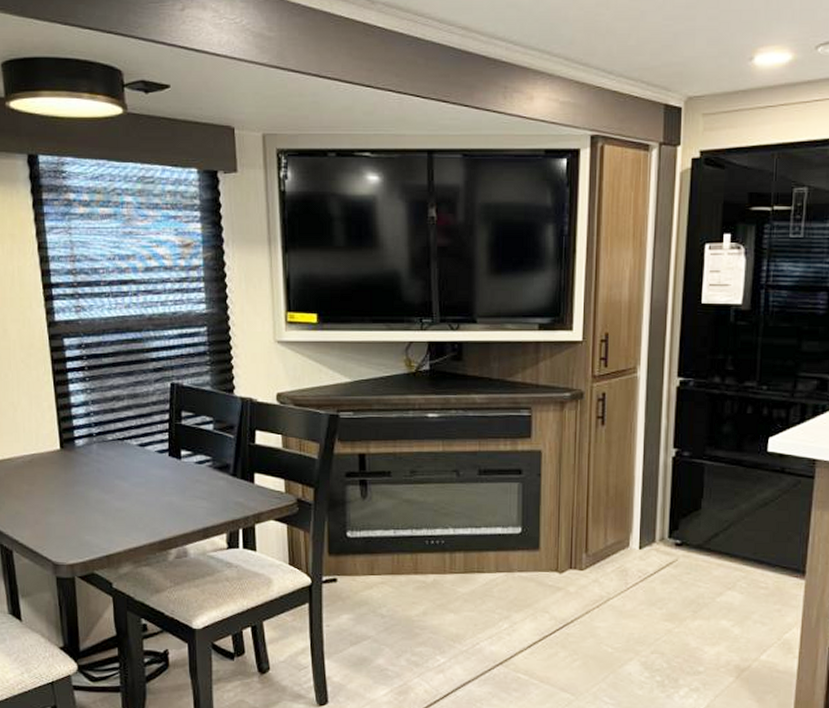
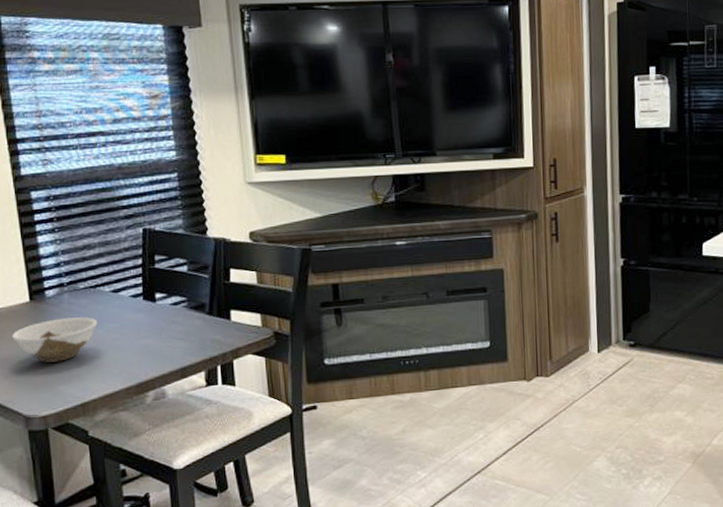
bowl: none [43,469,125,512] -> present [12,317,98,363]

